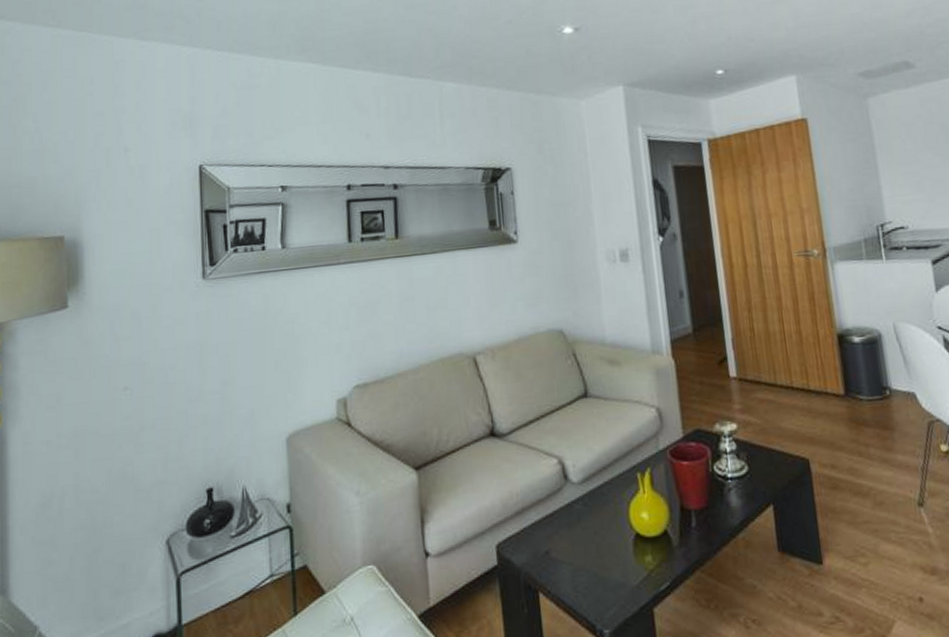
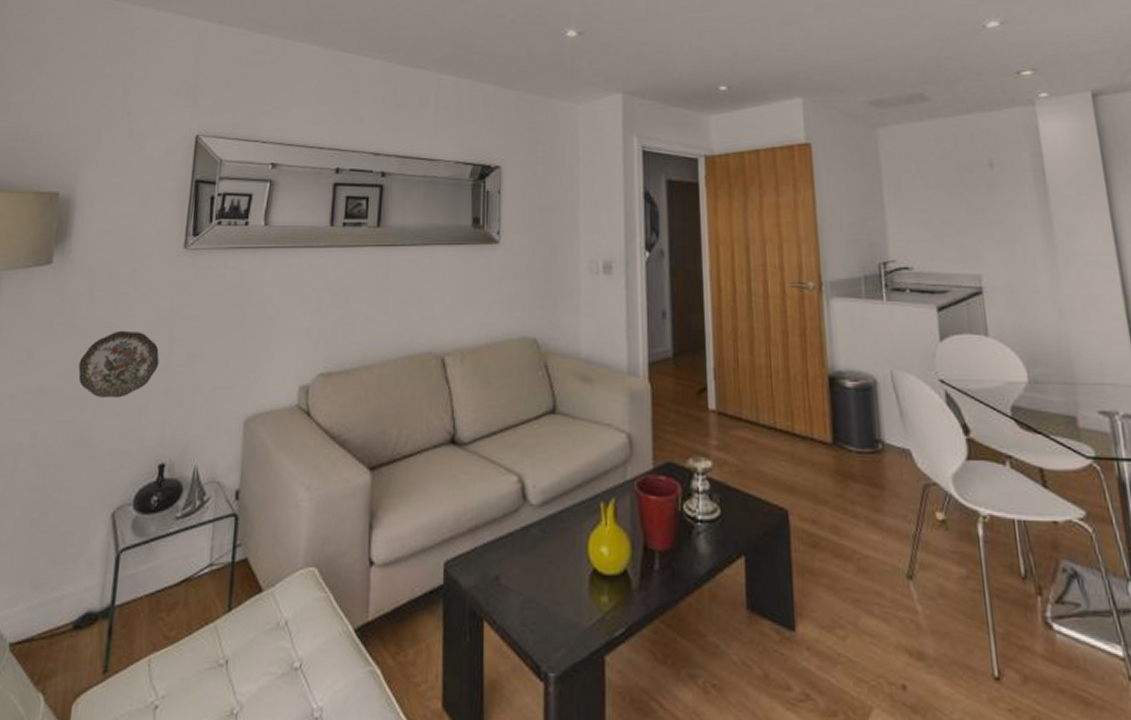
decorative plate: none [111,365,193,433] -> present [78,330,159,398]

